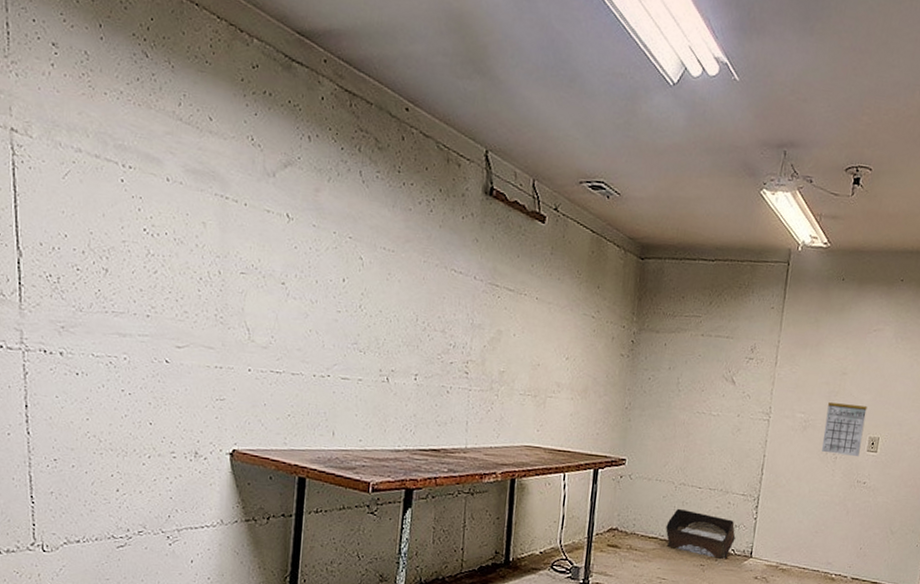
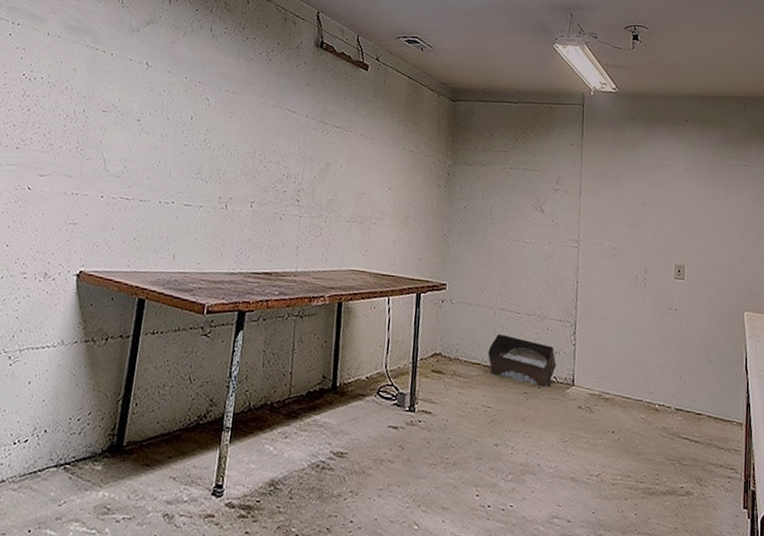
calendar: present [821,402,867,456] -> none [630,231,670,283]

